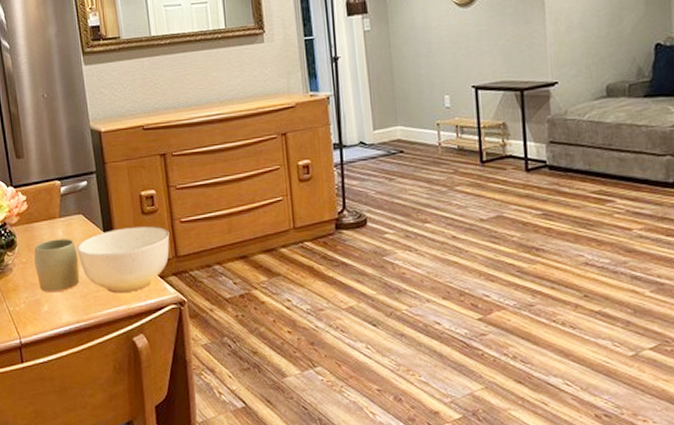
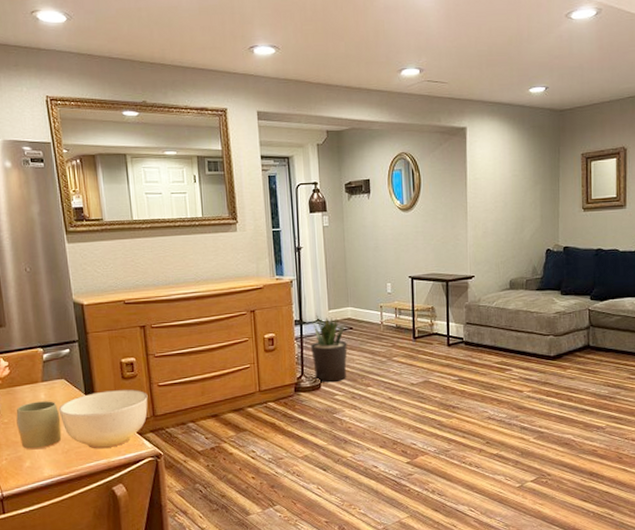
planter: none [352,134,398,217] -> present [310,313,347,382]

